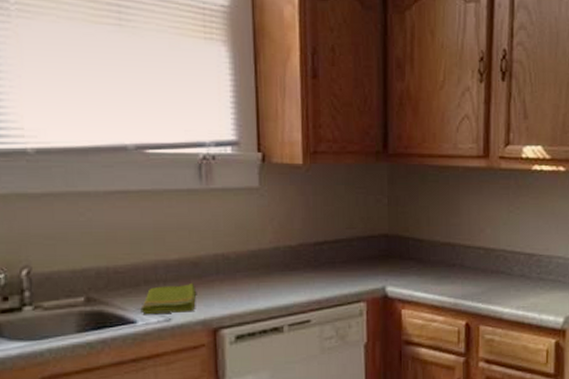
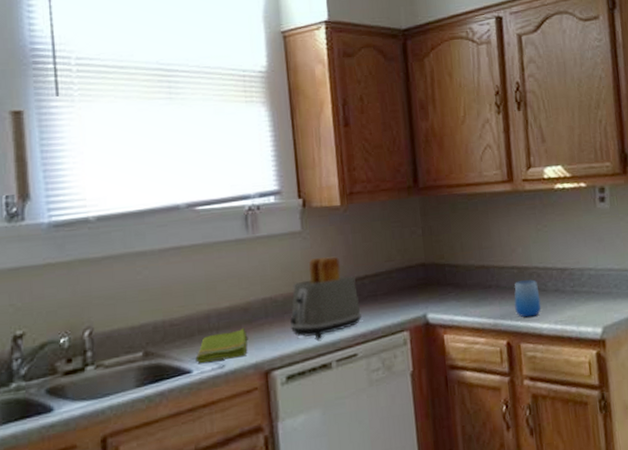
toaster: none [242,218,318,303] -> present [290,256,362,340]
cup: none [477,262,505,300] -> present [514,279,542,318]

